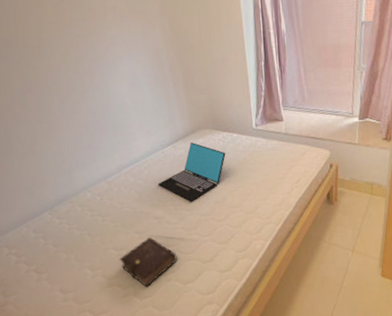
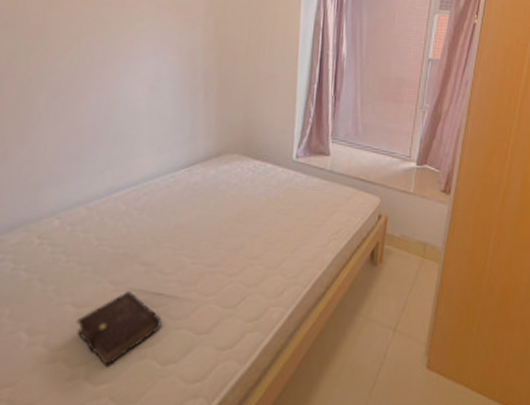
laptop: present [157,142,226,202] -> none [156,168,254,246]

